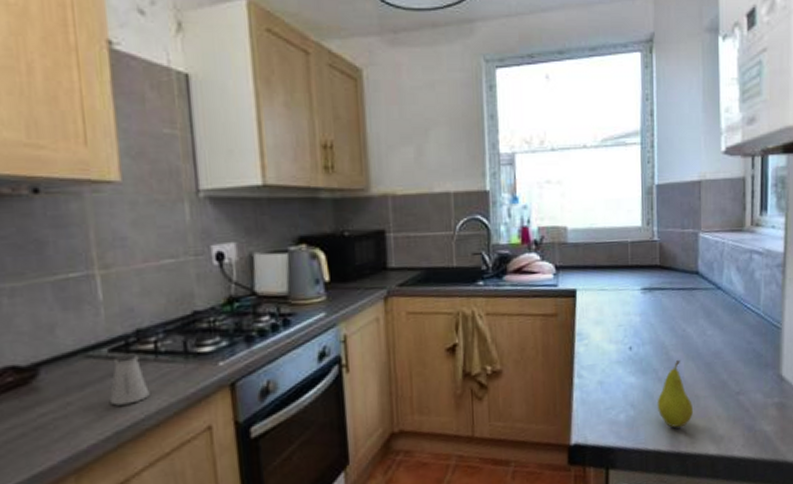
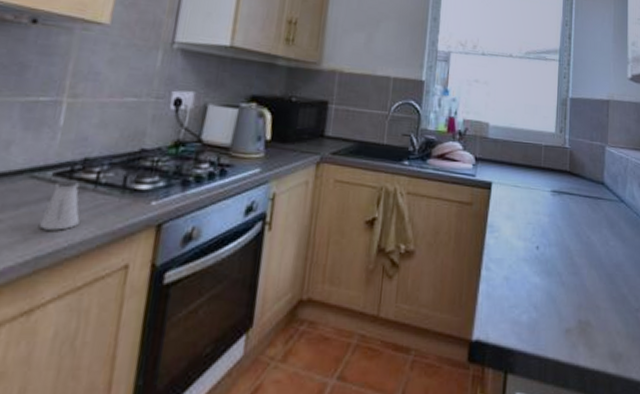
fruit: present [657,360,693,428] -> none [559,267,593,338]

